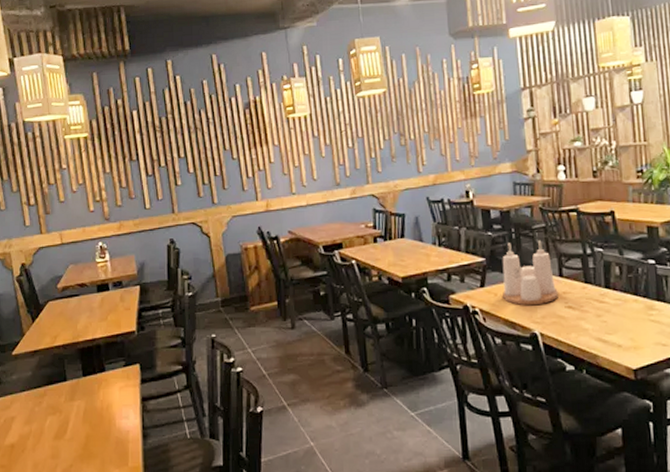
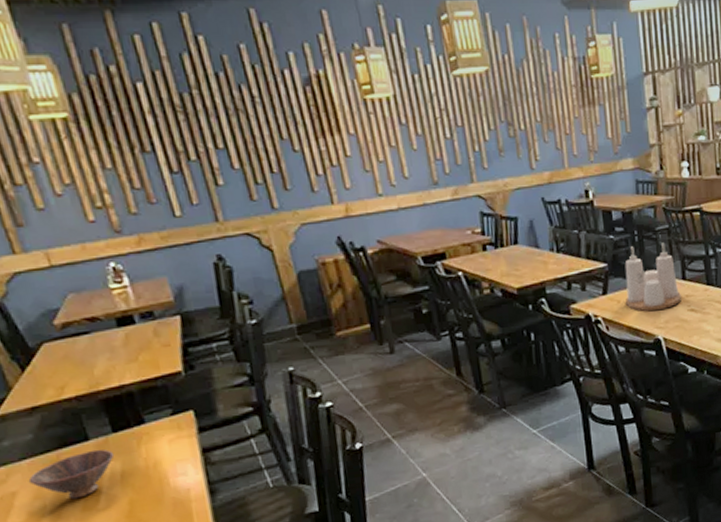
bowl: none [23,389,82,428] -> present [28,449,115,500]

